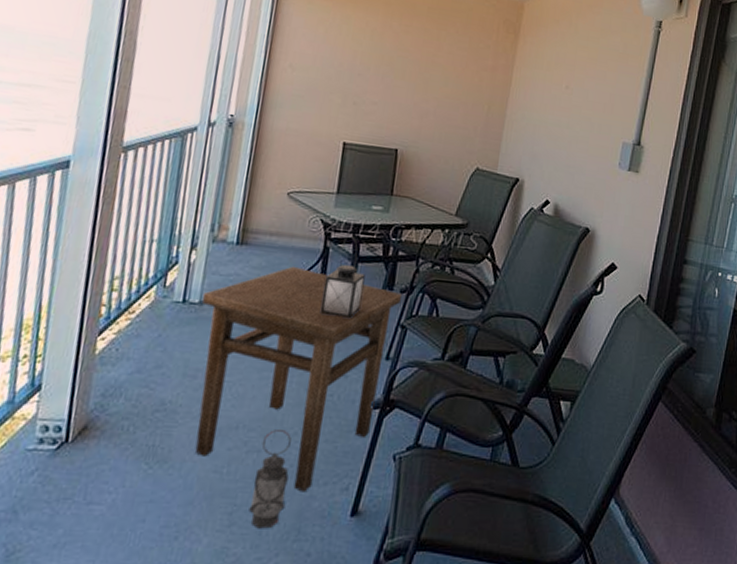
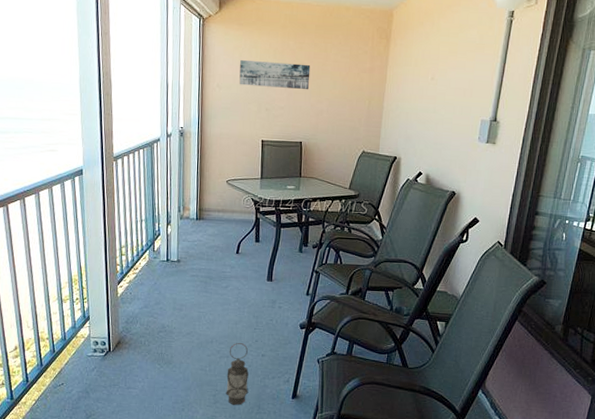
side table: present [194,266,401,492] -> none [179,233,314,383]
wall art: none [320,36,418,85] -> present [239,59,311,90]
lantern: present [320,235,365,319] -> none [258,208,287,268]

